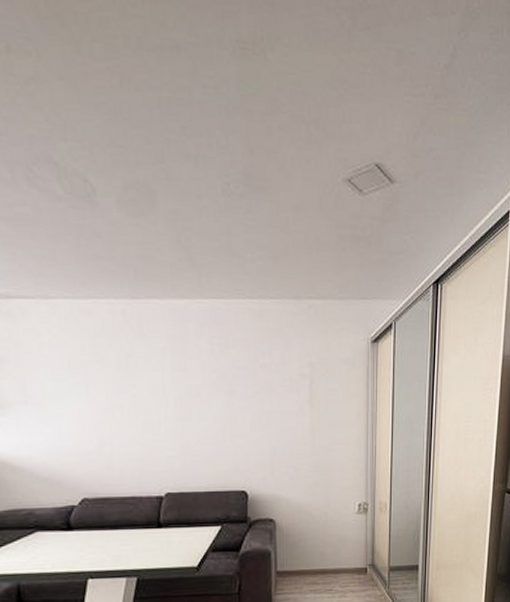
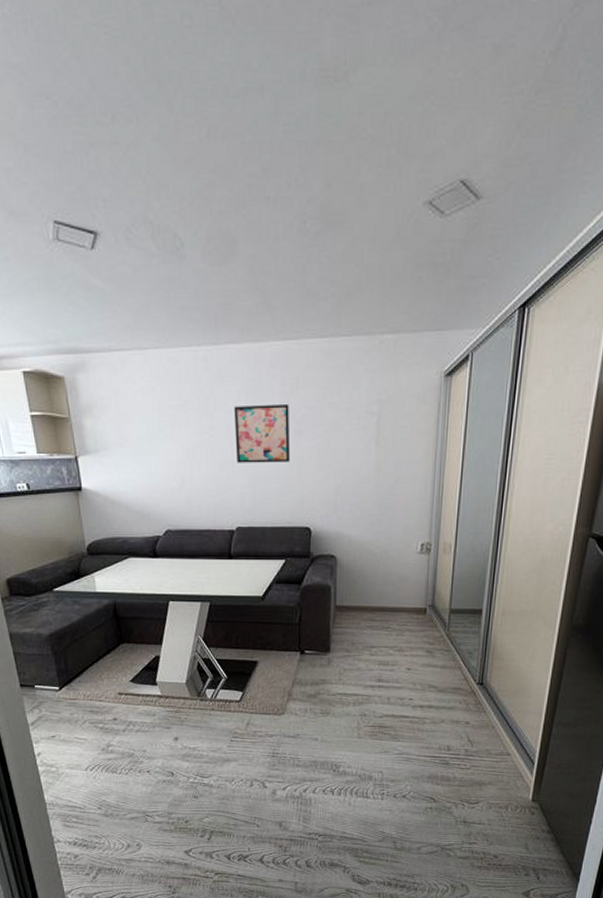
wall art: none [158,363,223,425] -> present [233,404,290,463]

